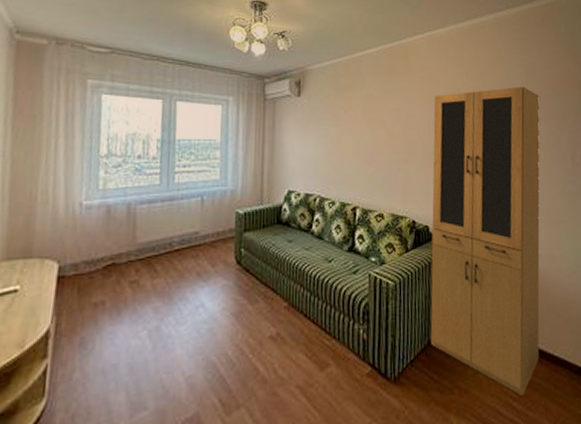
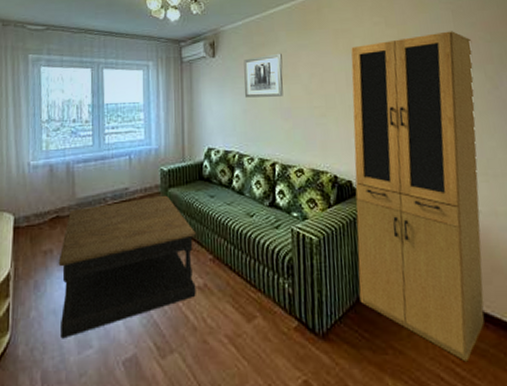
coffee table: none [109,239,271,402] -> present [58,195,196,339]
wall art: none [328,96,368,140] -> present [244,53,283,98]

